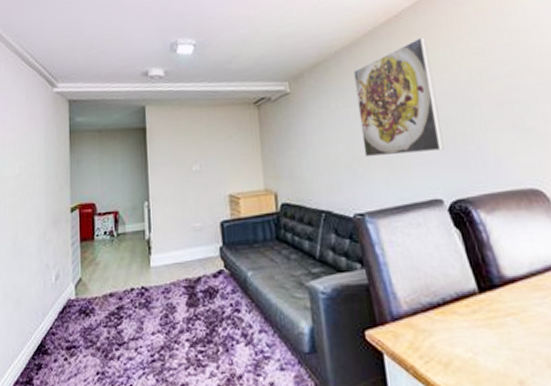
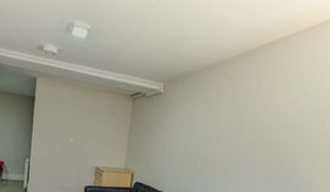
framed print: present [354,37,444,158] -> none [210,68,288,167]

